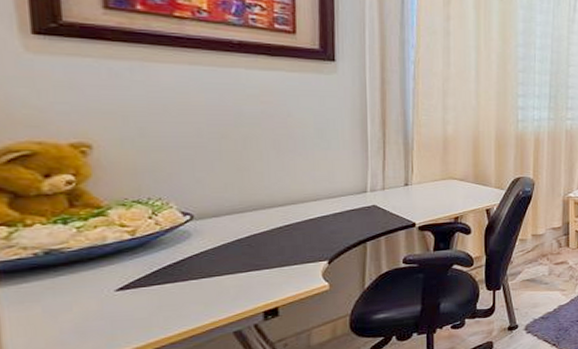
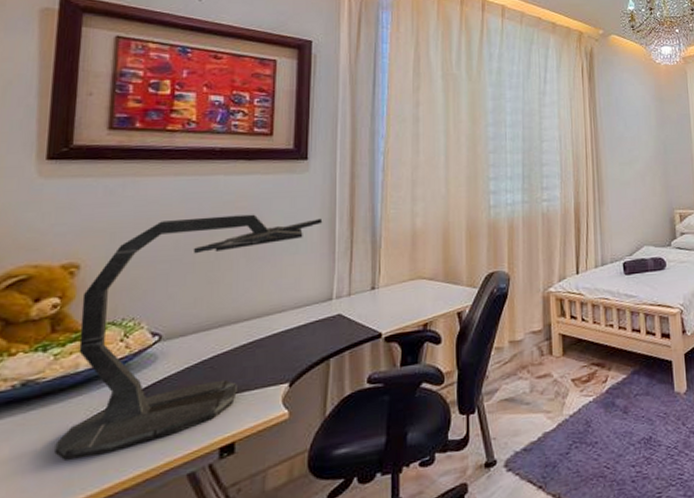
desk lamp: none [92,108,354,319] -> present [54,214,323,460]

